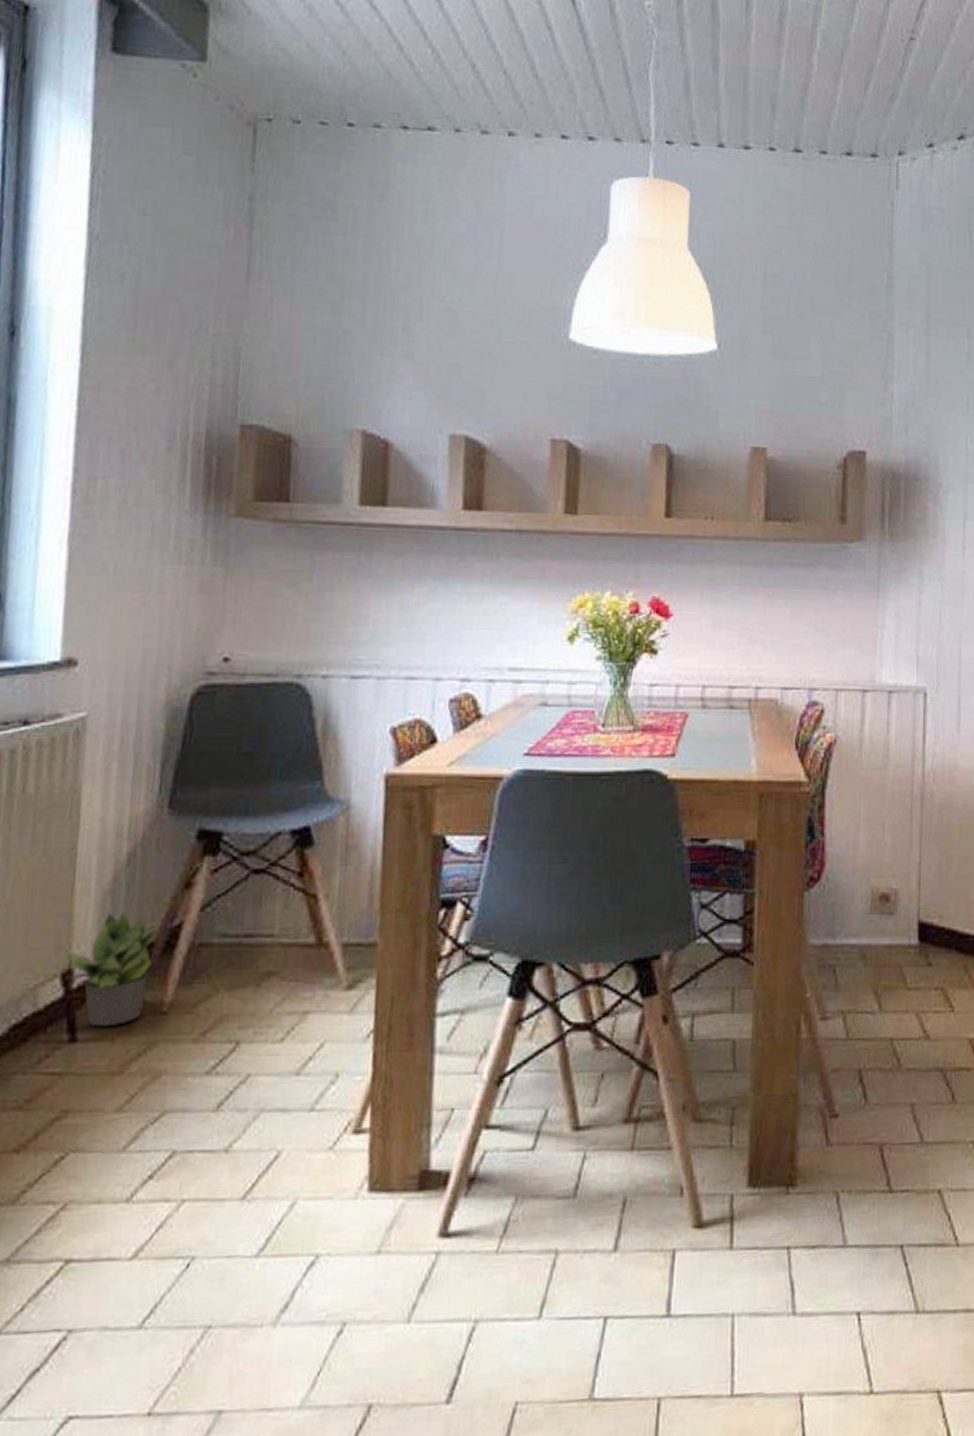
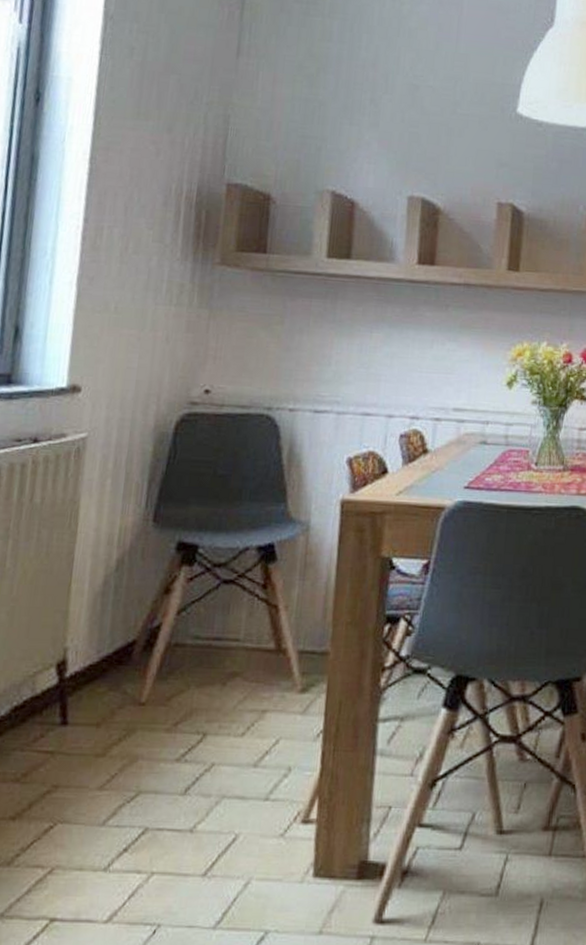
potted plant: present [67,911,163,1027] -> none [62,611,145,713]

